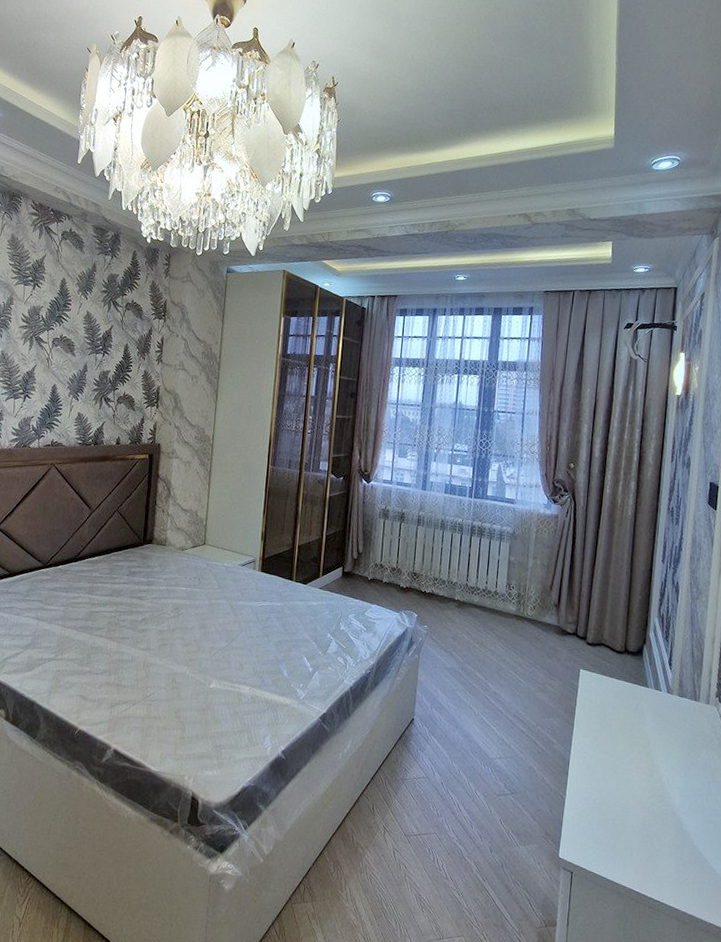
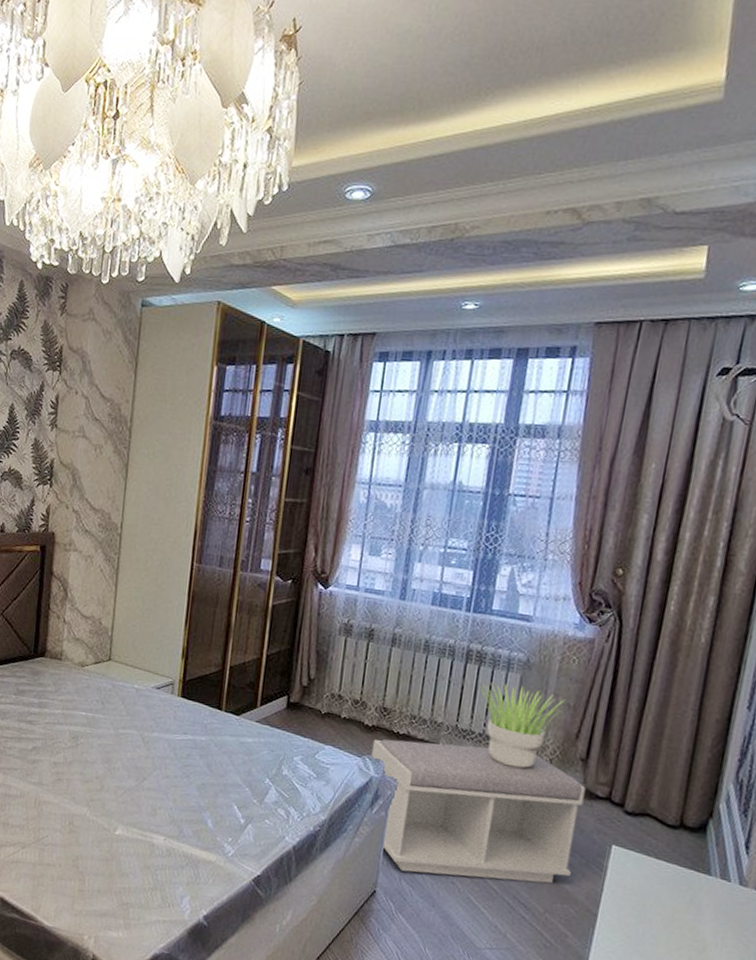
bench: none [406,597,560,703] -> present [371,739,586,884]
potted plant: none [482,550,542,615] -> present [480,682,566,769]

